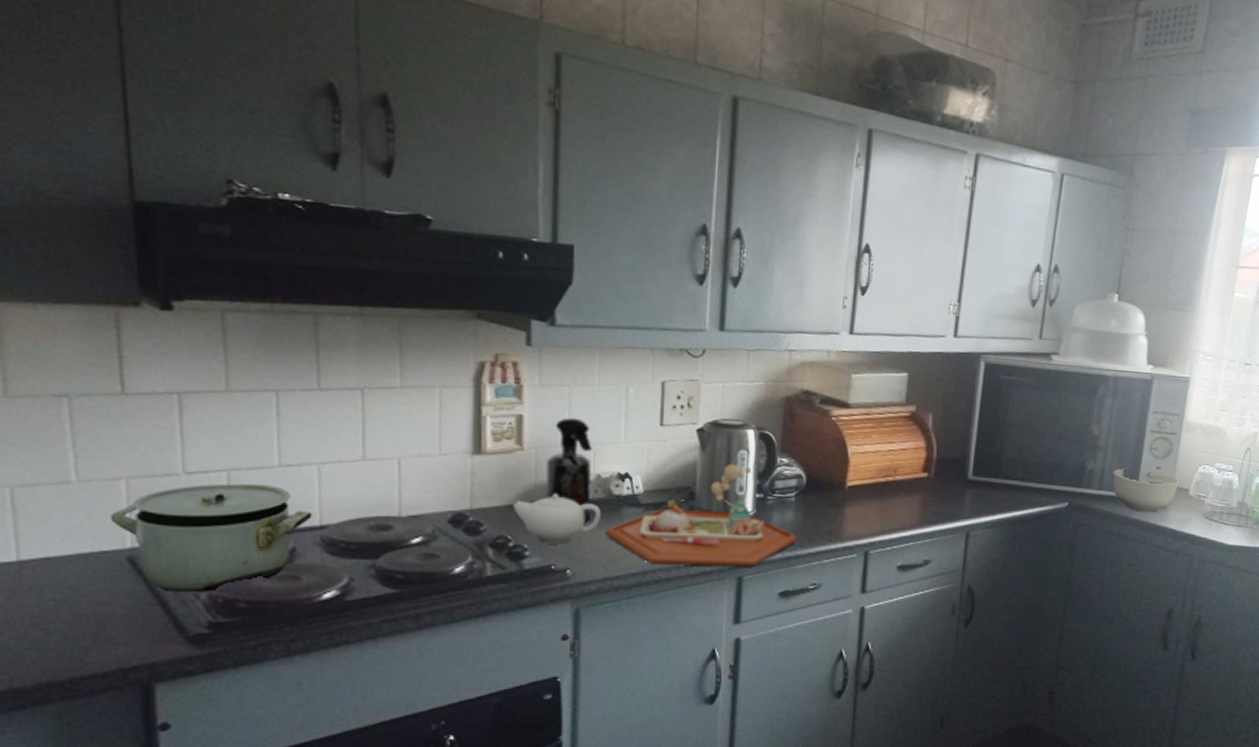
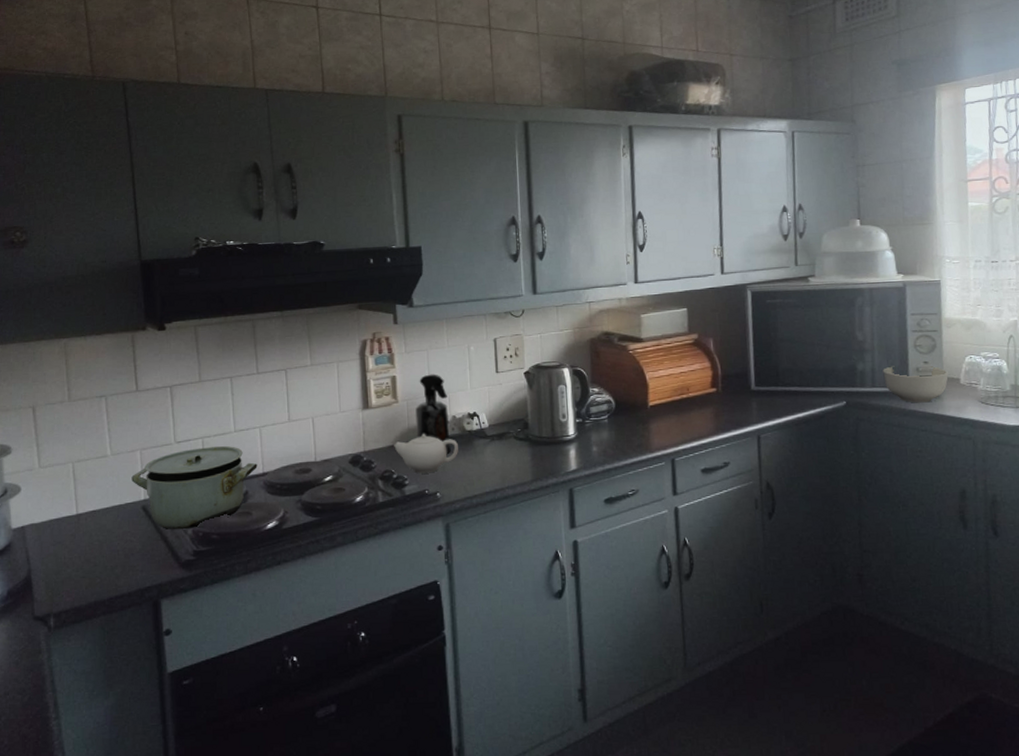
food tray: present [604,459,797,567] -> none [462,391,614,484]

